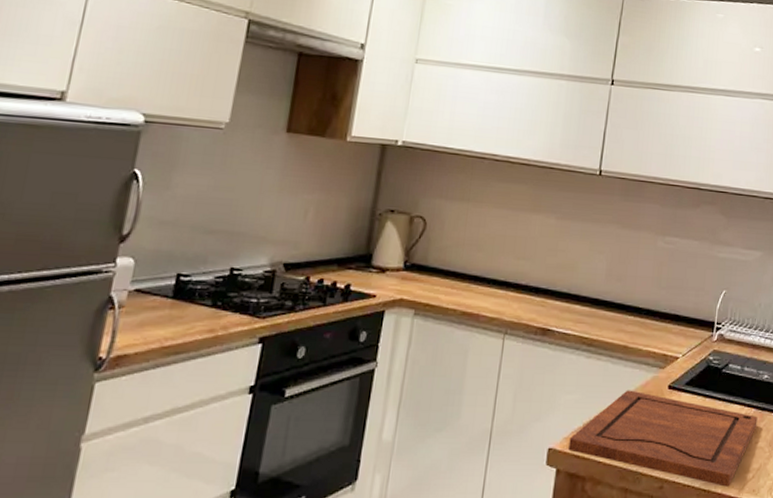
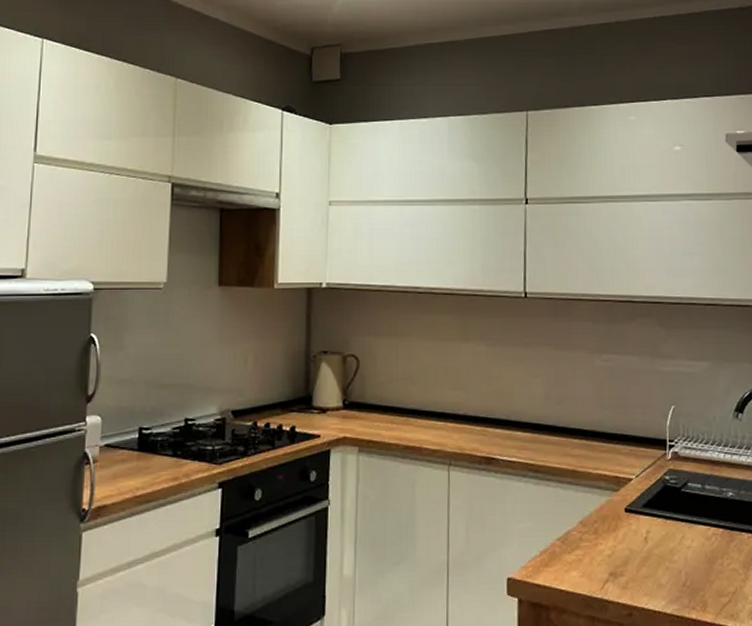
cutting board: present [568,390,758,487] -> none [528,515,727,612]

